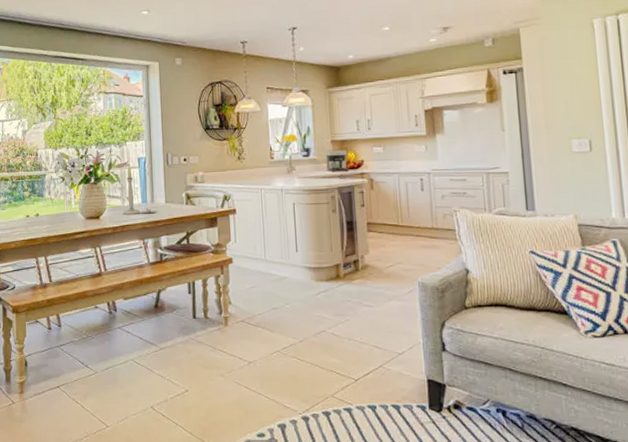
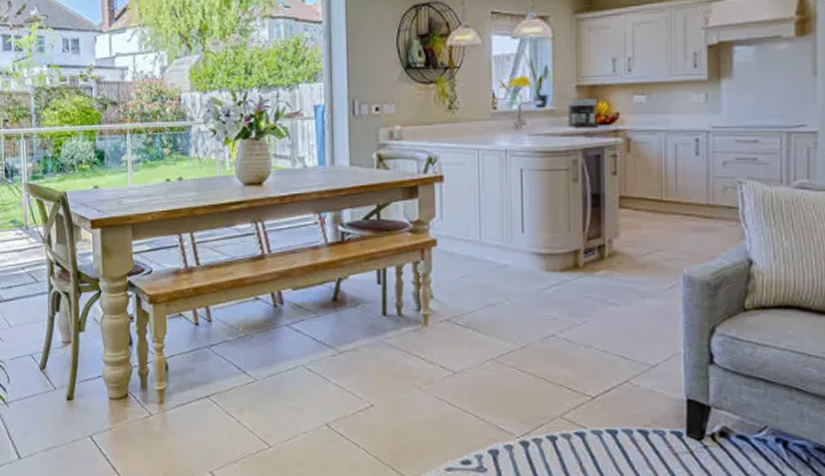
candlestick: present [123,167,157,215] -> none [293,118,338,180]

